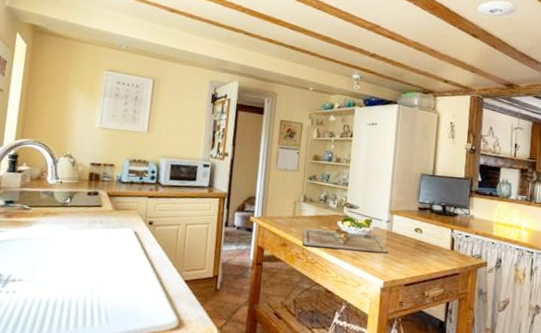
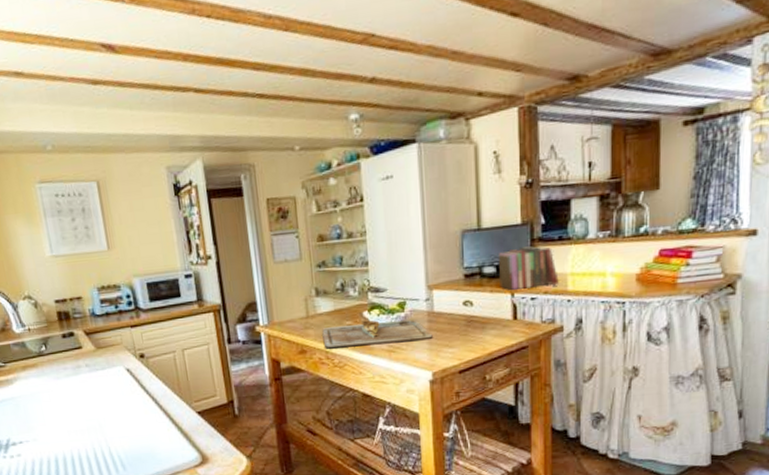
books: none [444,195,487,229] -> present [498,246,559,290]

